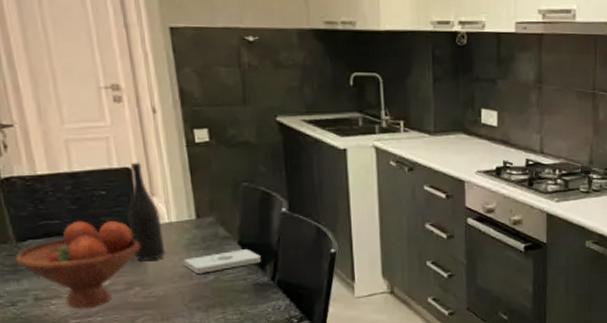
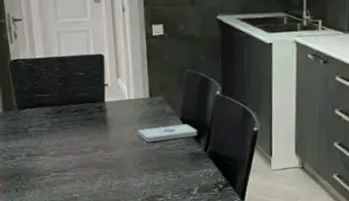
fruit bowl: present [14,220,140,309] -> none [15,95,106,165]
wine bottle: present [127,162,166,260] -> none [98,50,124,129]

